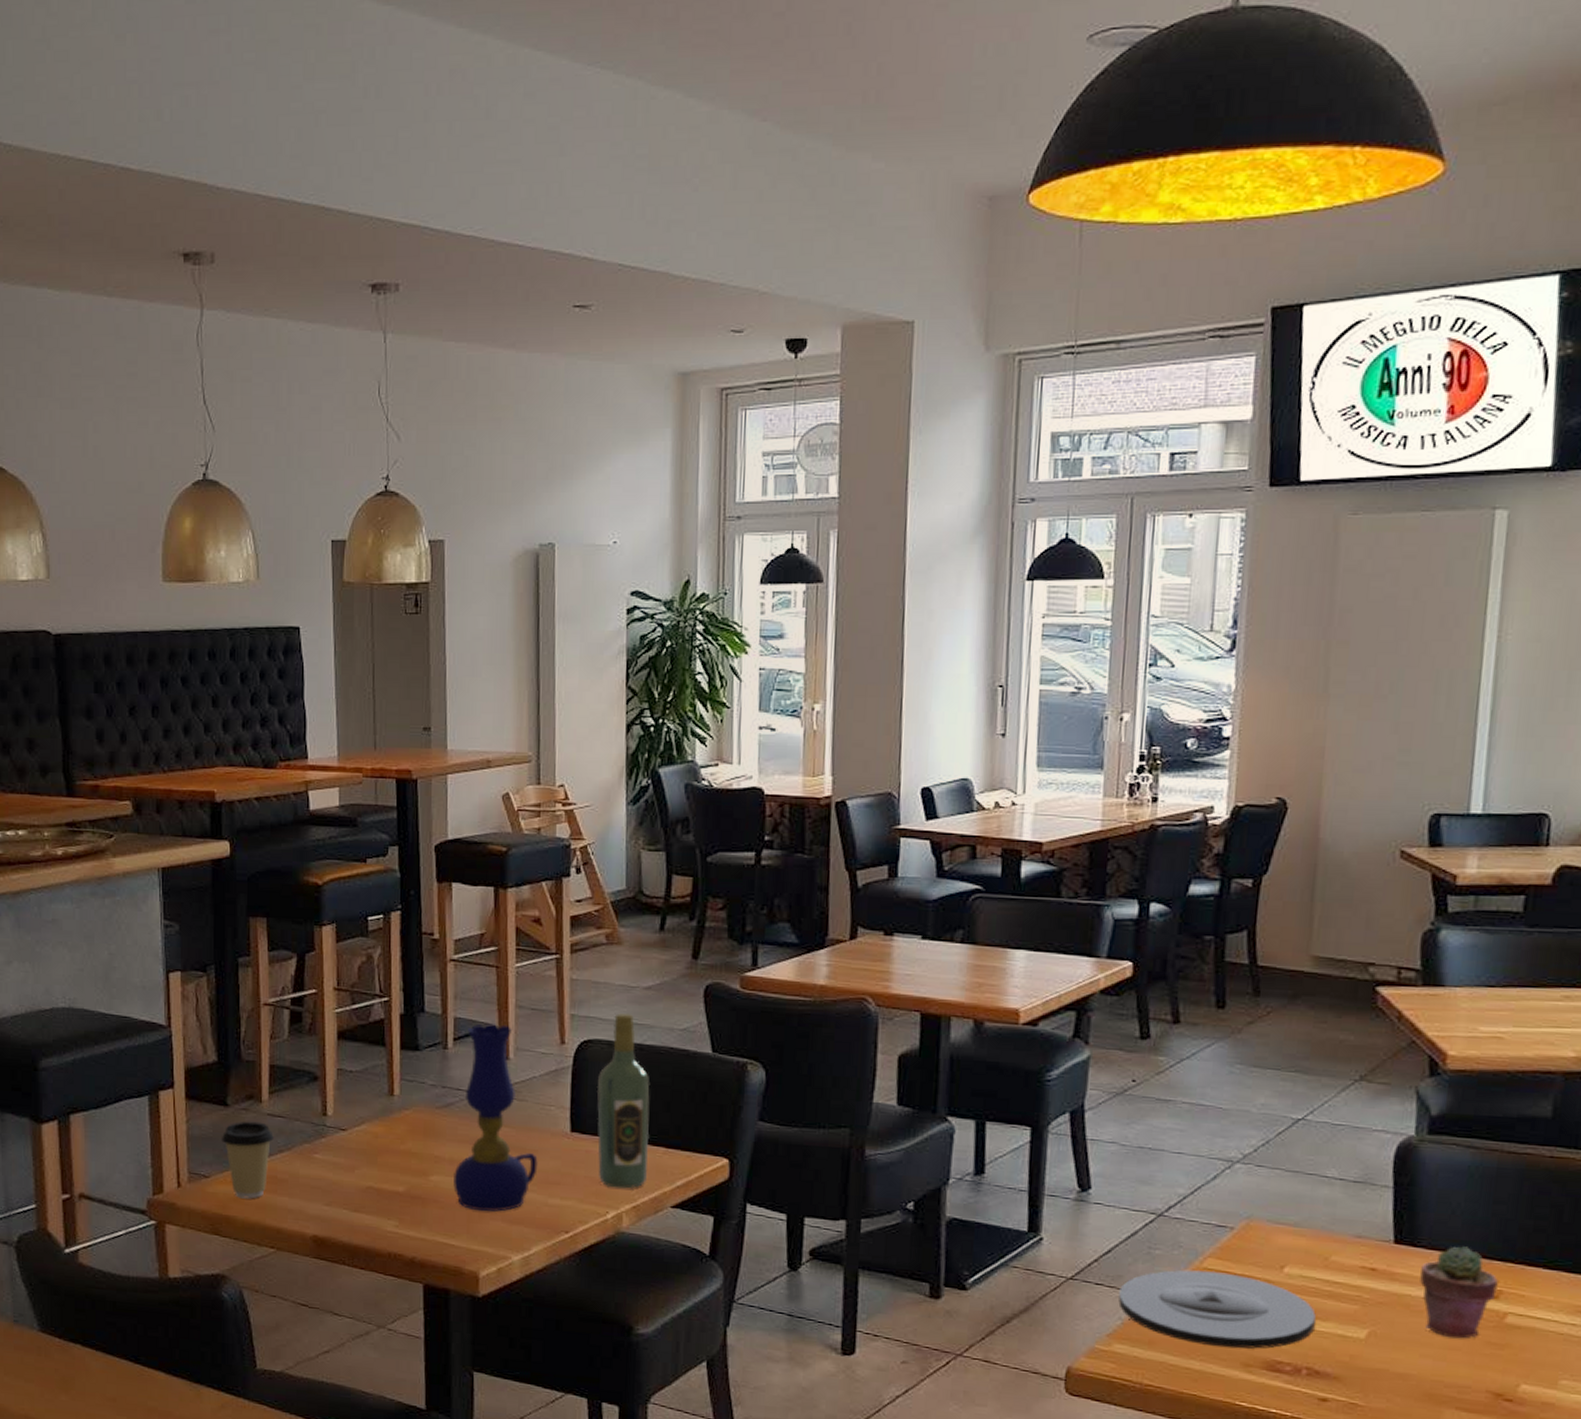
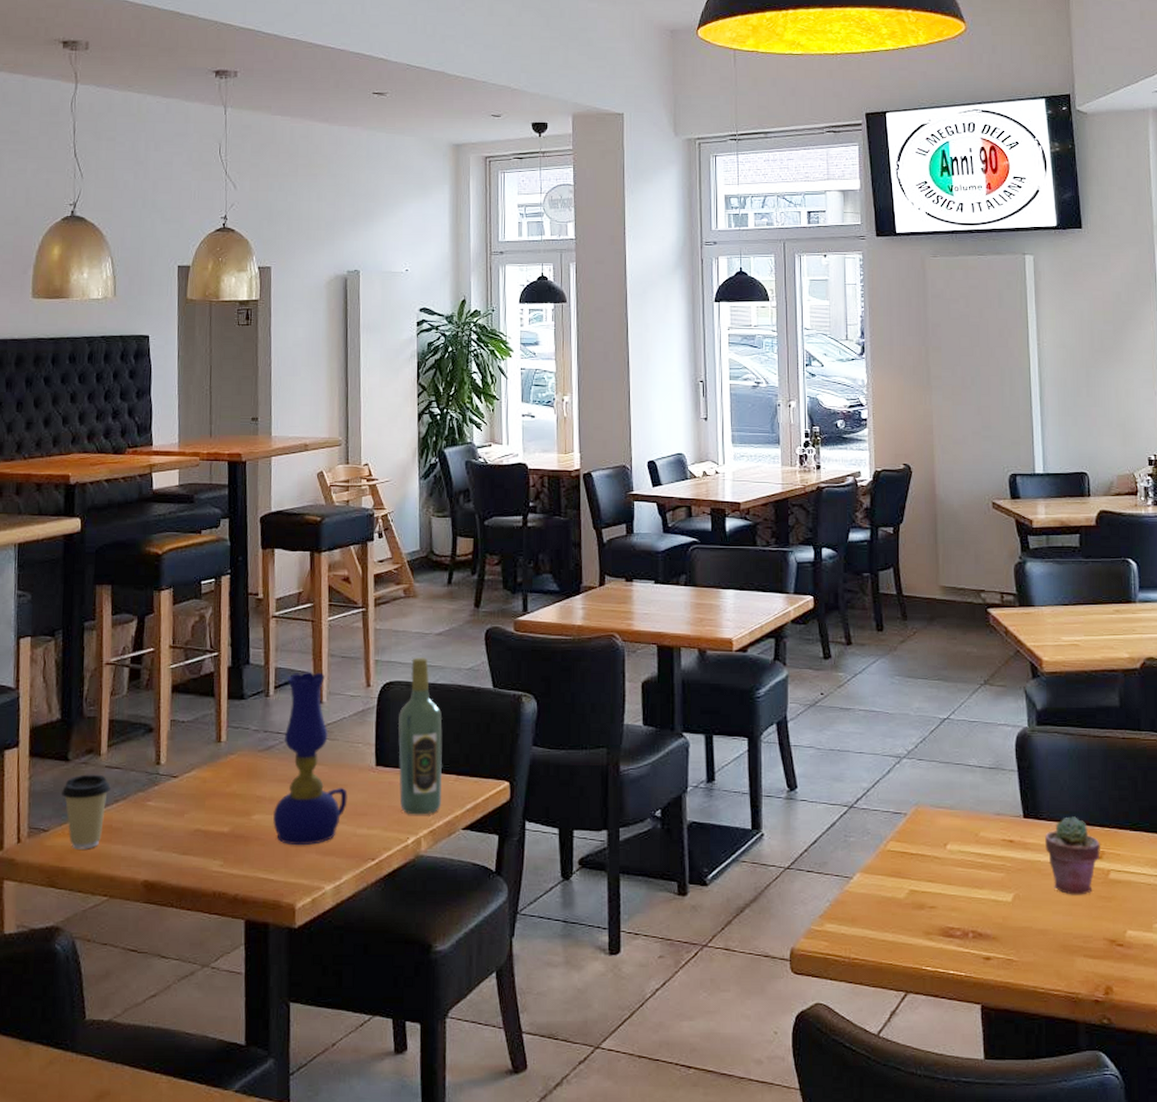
plate: present [1118,1269,1316,1349] -> none [826,853,974,919]

